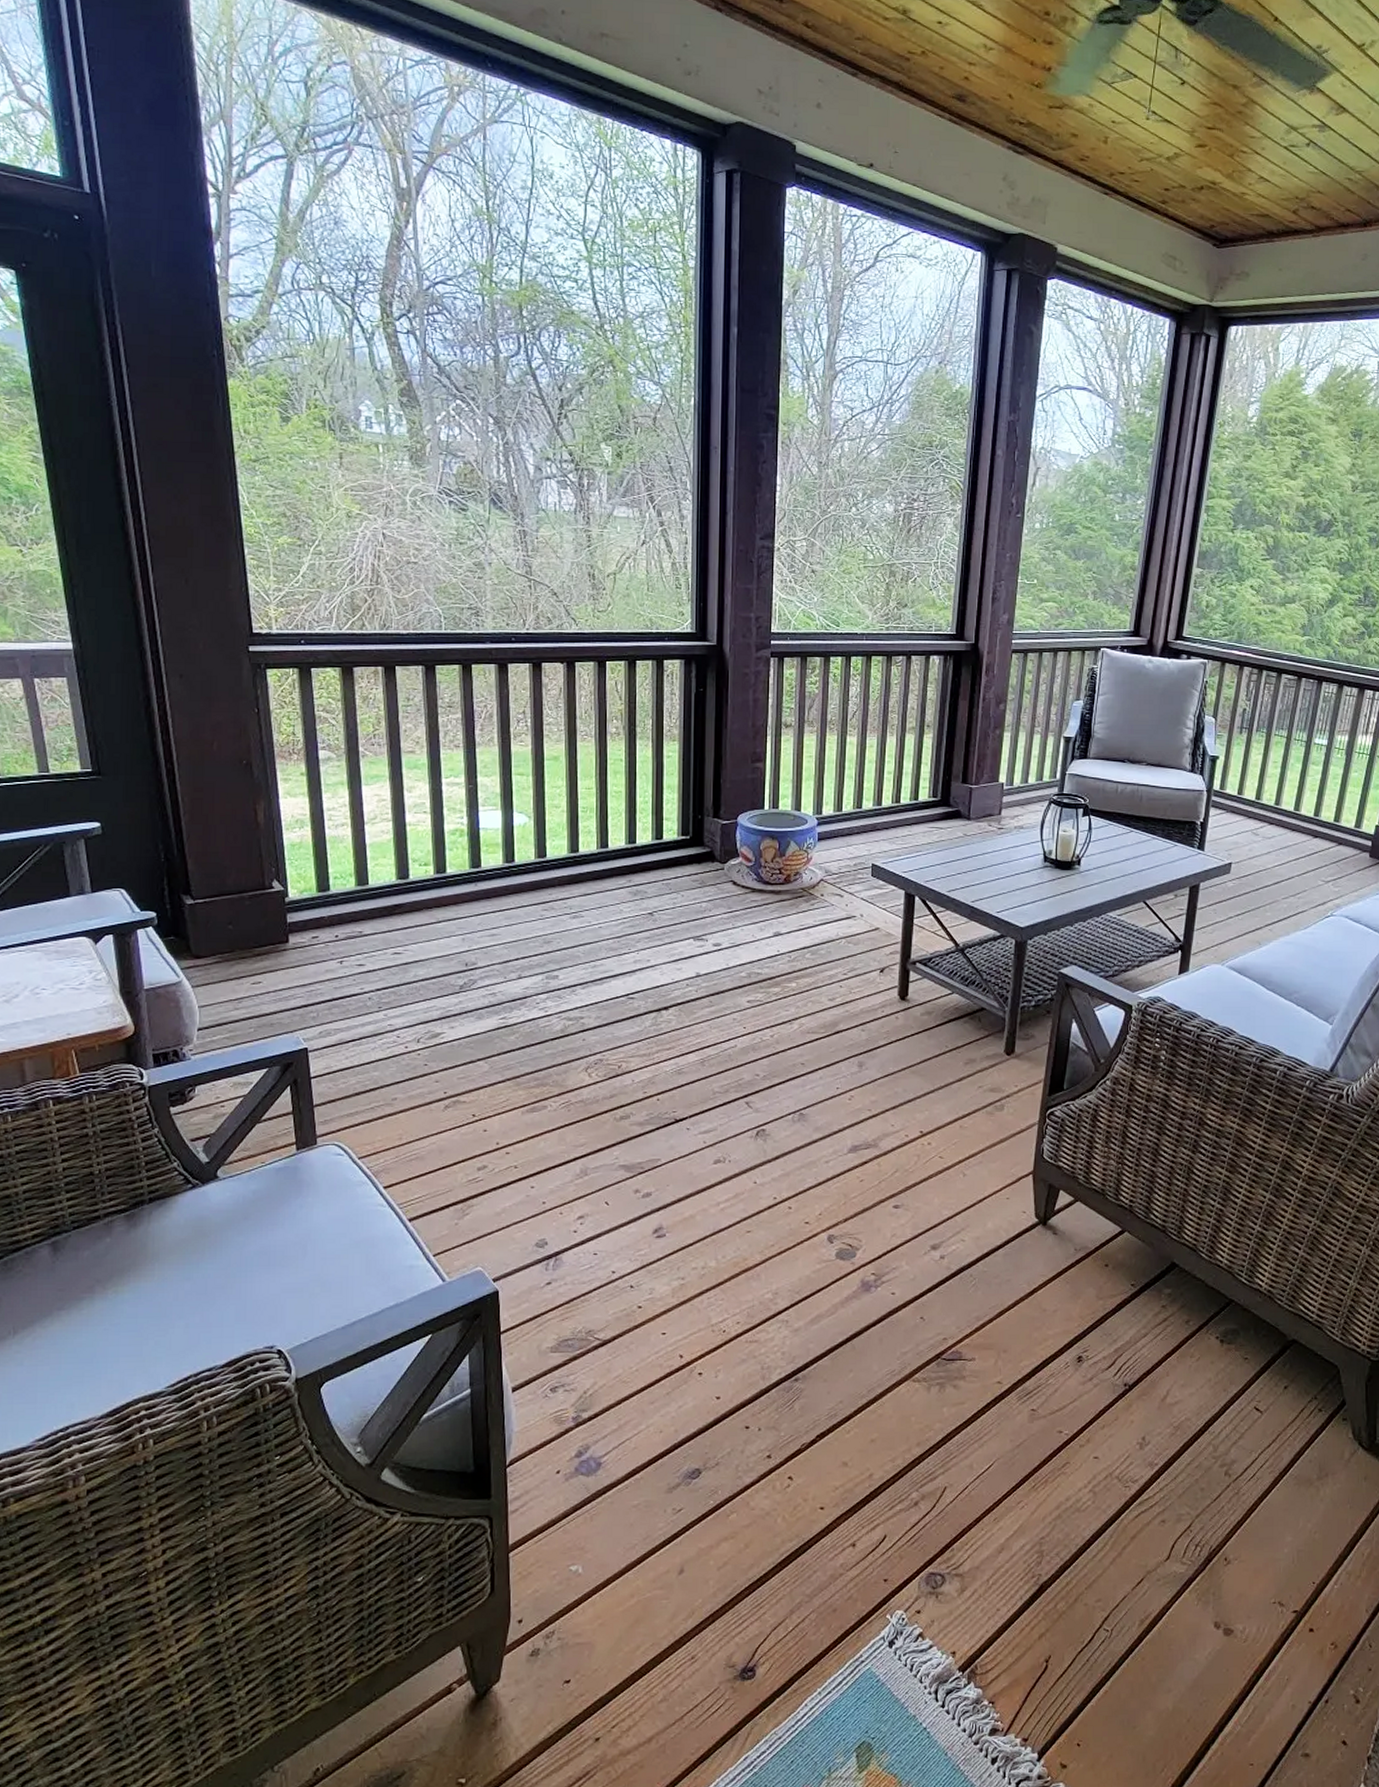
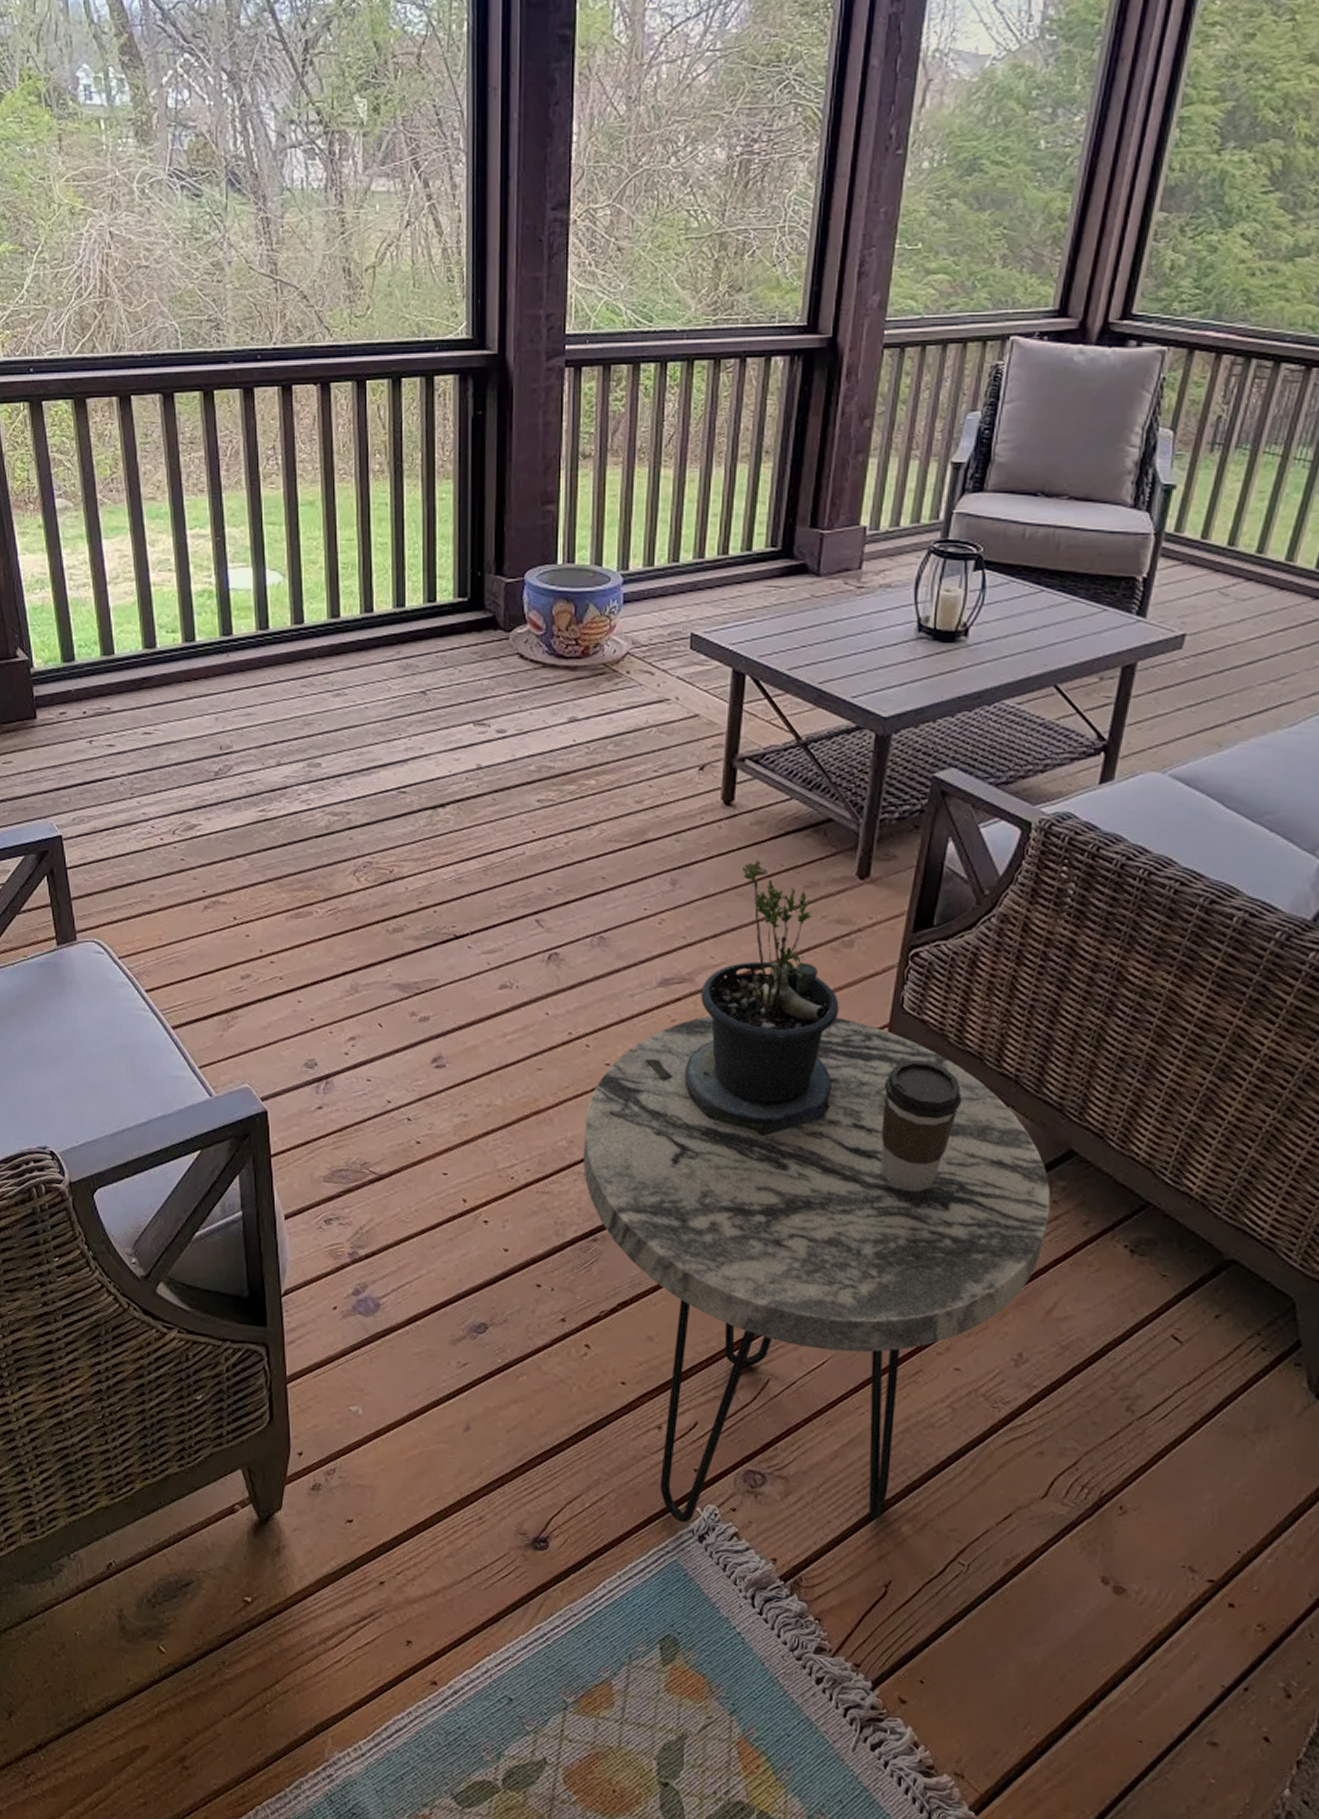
side table: none [787,1168,1160,1631] -> present [583,1015,1051,1523]
potted plant: none [839,1043,994,1274] -> present [646,860,839,1137]
coffee cup: none [1030,1198,1091,1309] -> present [880,1059,962,1192]

